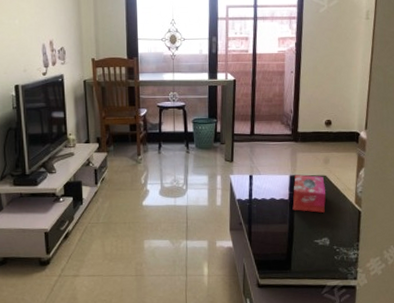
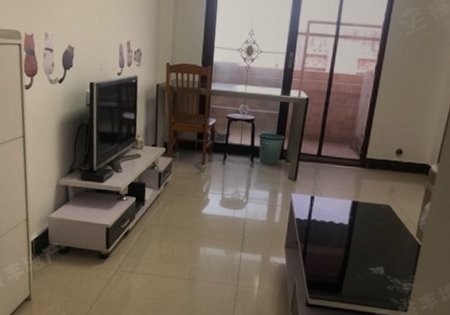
tissue box: present [292,174,326,213] -> none [351,201,387,242]

